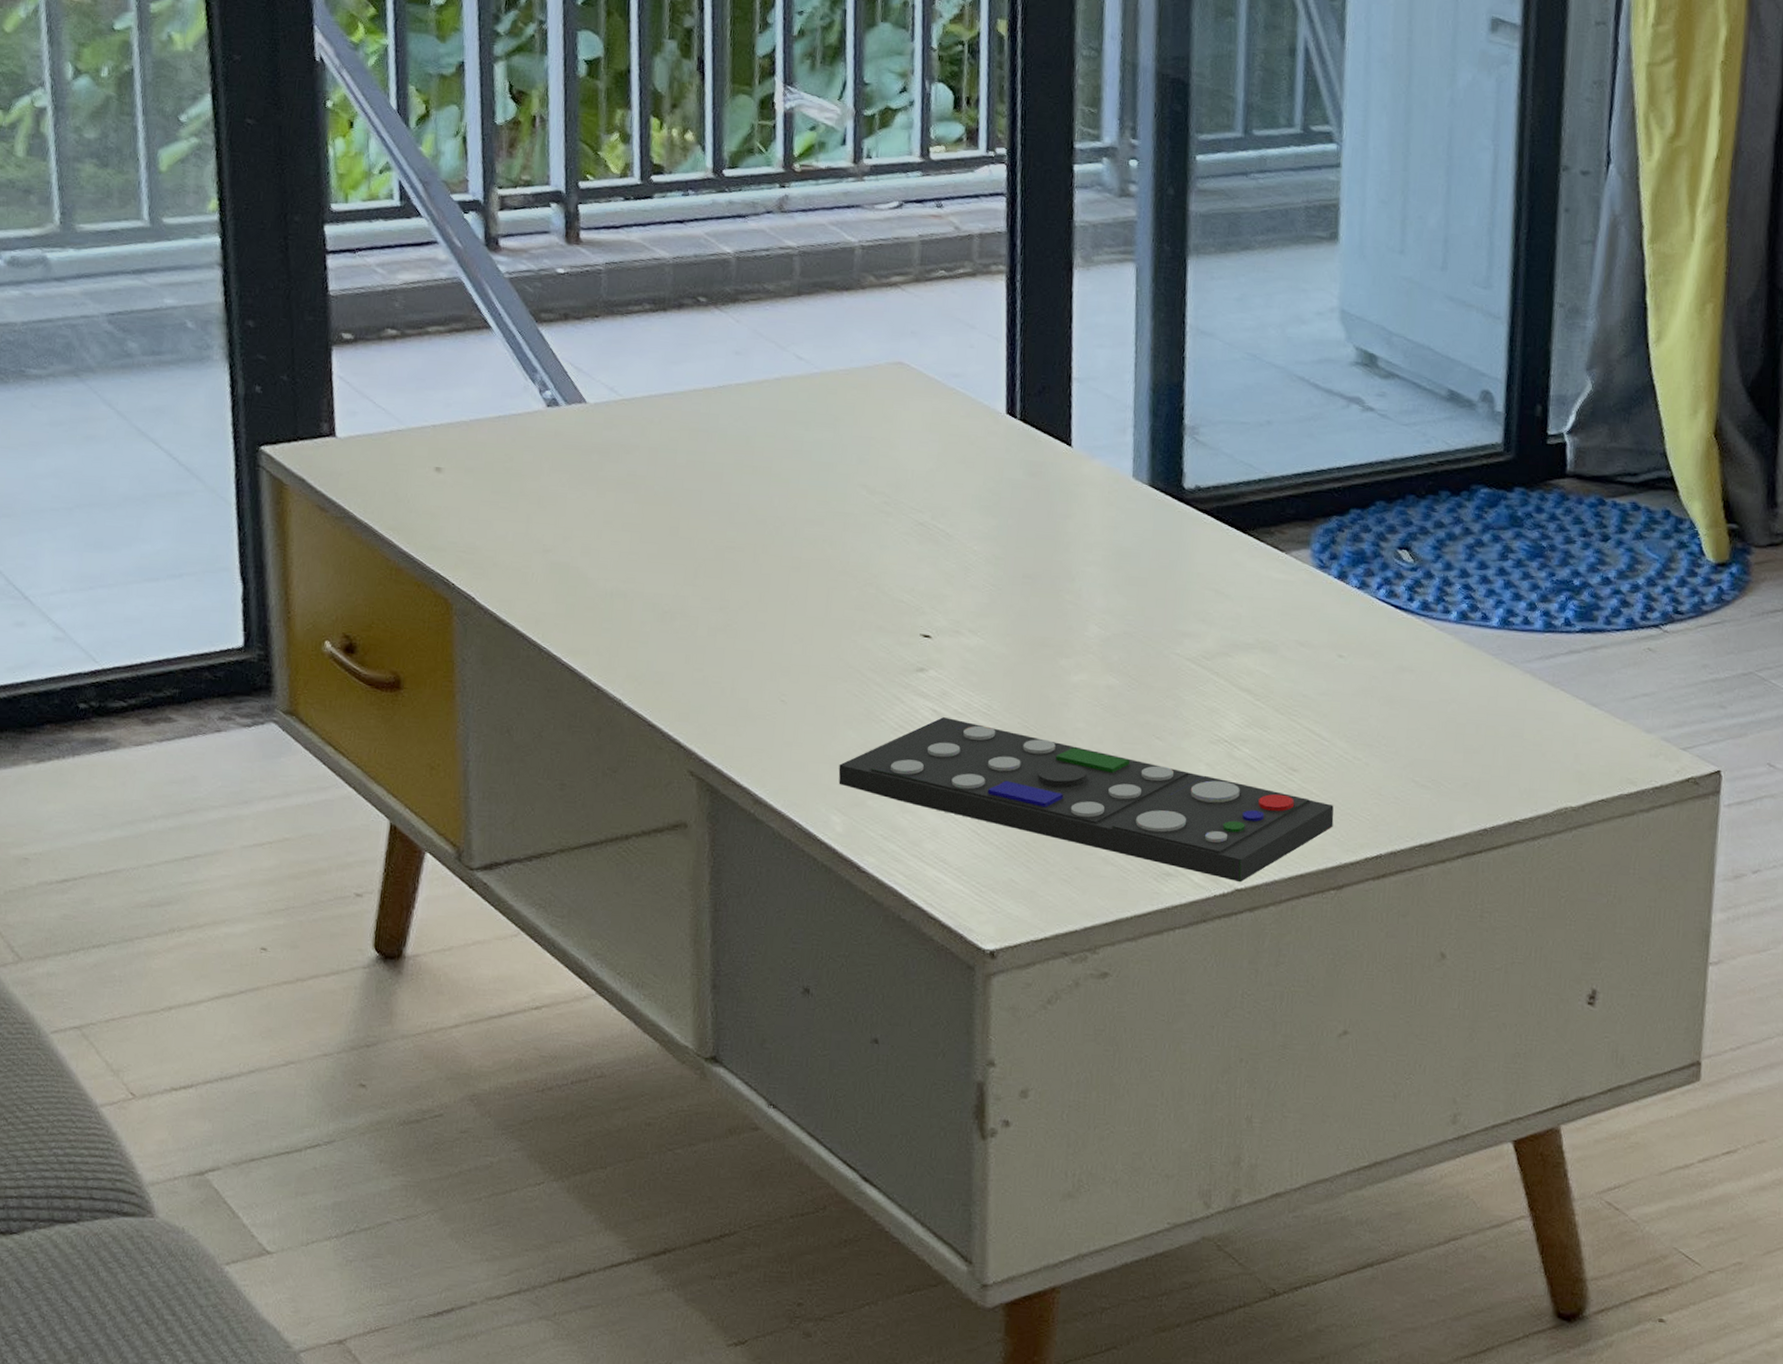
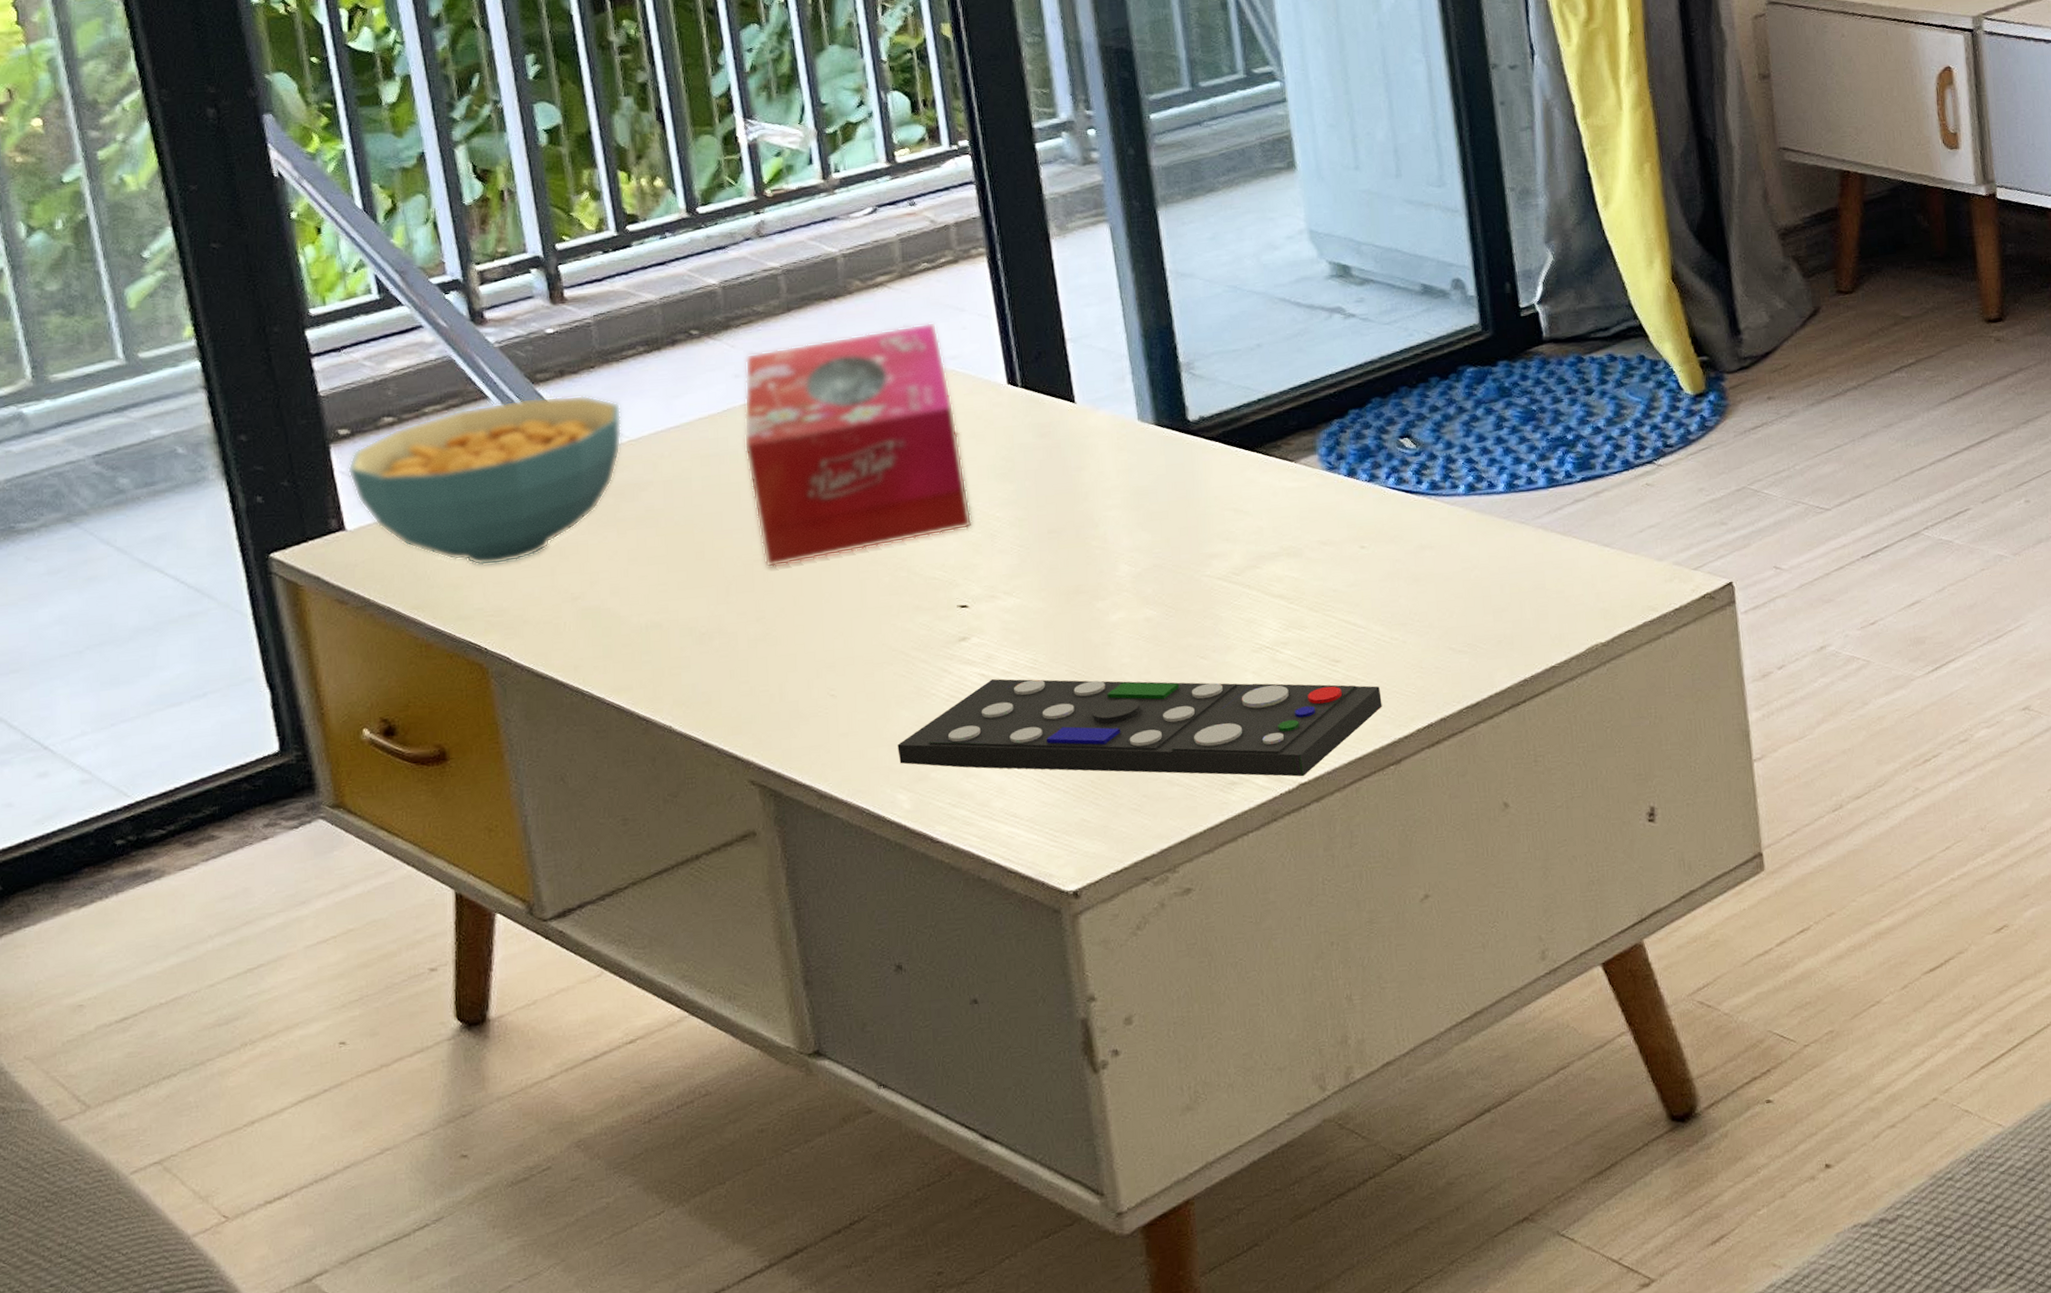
cereal bowl: none [345,335,619,502] -> present [347,395,622,566]
tissue box: none [733,332,949,558] -> present [744,322,972,568]

